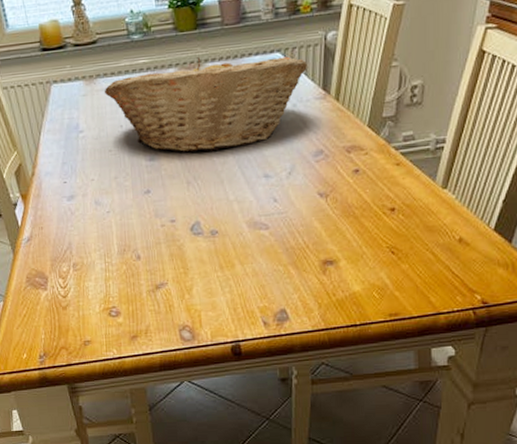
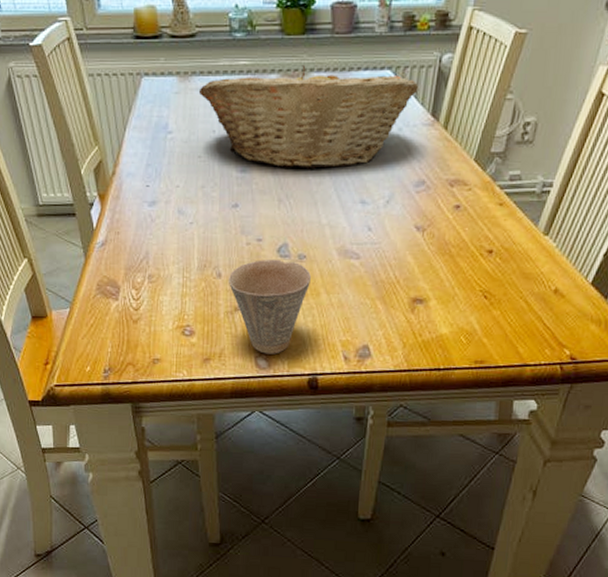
cup: none [147,237,225,327] -> present [228,259,311,354]

